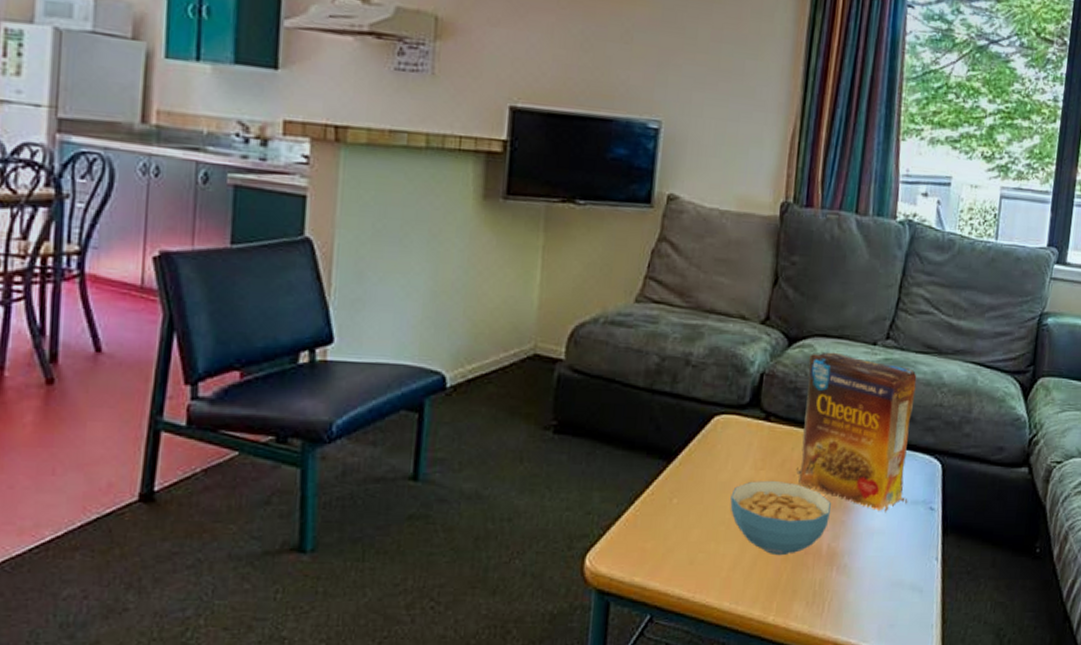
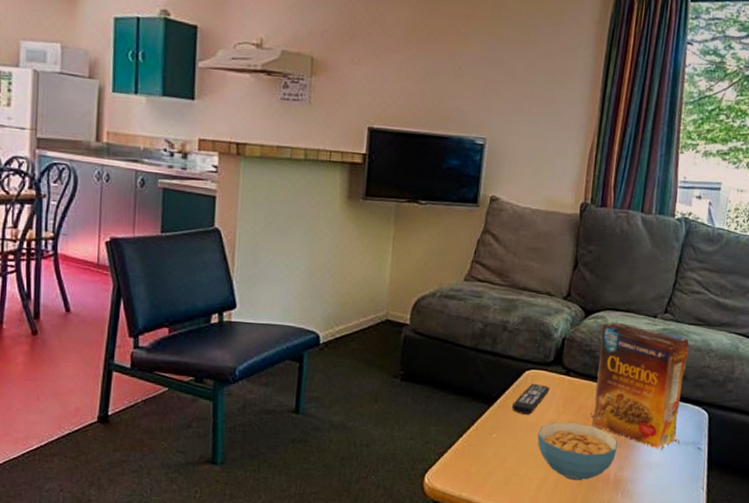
remote control: none [698,433,746,472] -> present [512,384,550,415]

